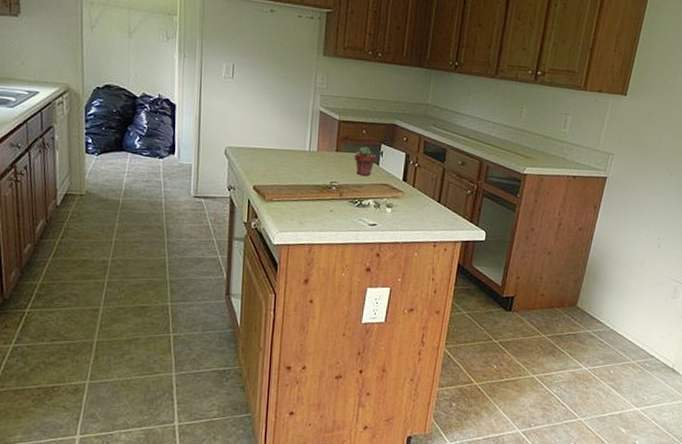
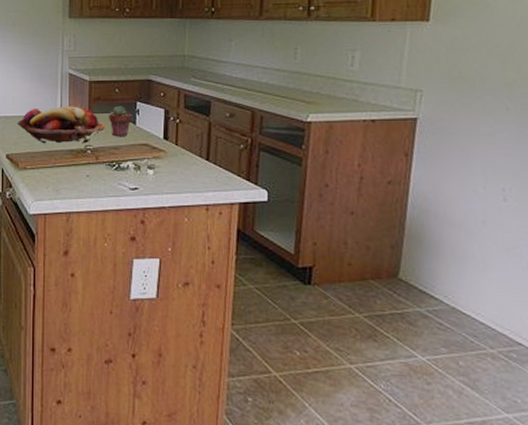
fruit basket: none [265,142,351,180] -> present [16,106,105,144]

